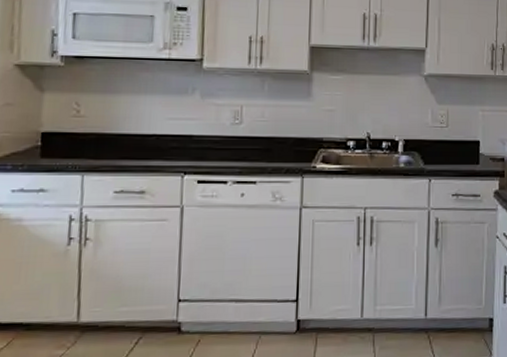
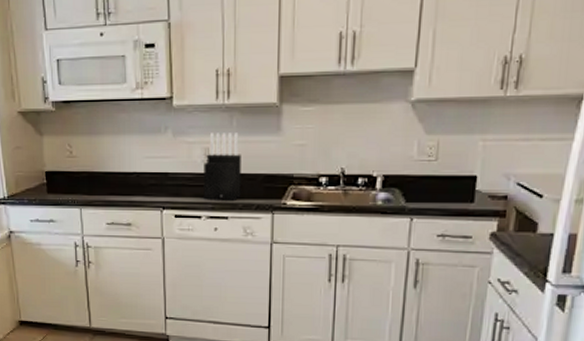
knife block: none [230,96,272,164] -> present [203,133,241,200]

